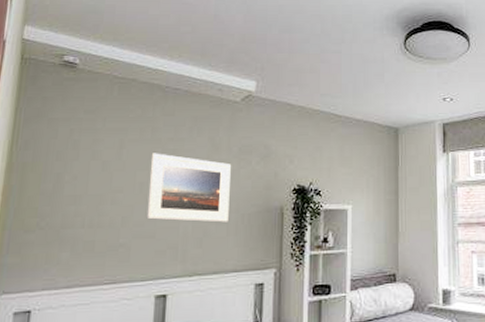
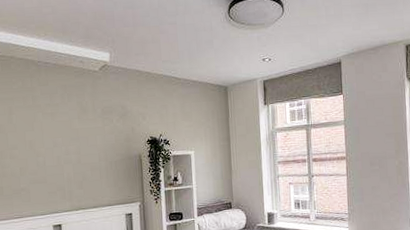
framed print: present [146,153,231,222] -> none [34,116,100,169]

